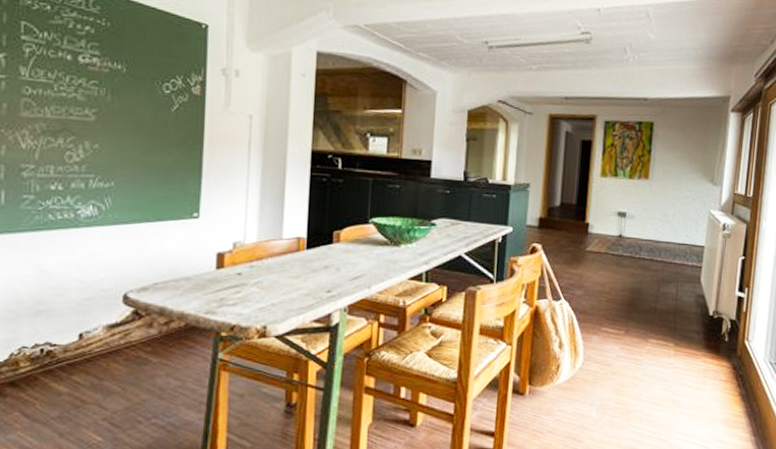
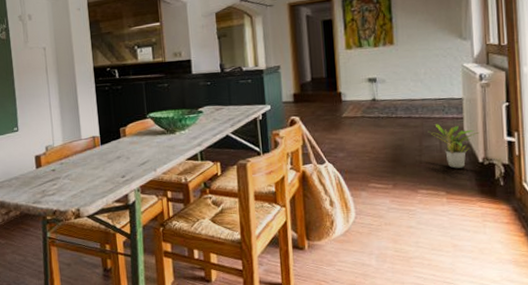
potted plant: none [667,270,714,320] -> present [427,124,479,169]

